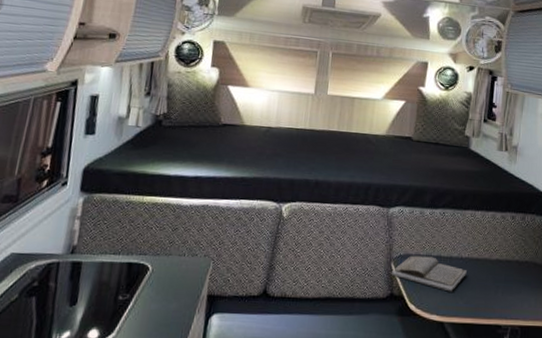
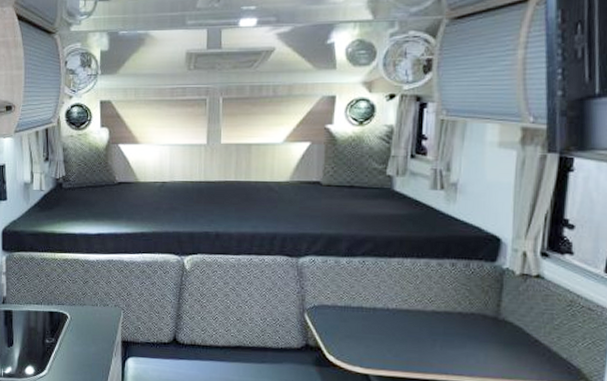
book: present [391,255,467,292] -> none [305,306,395,344]

